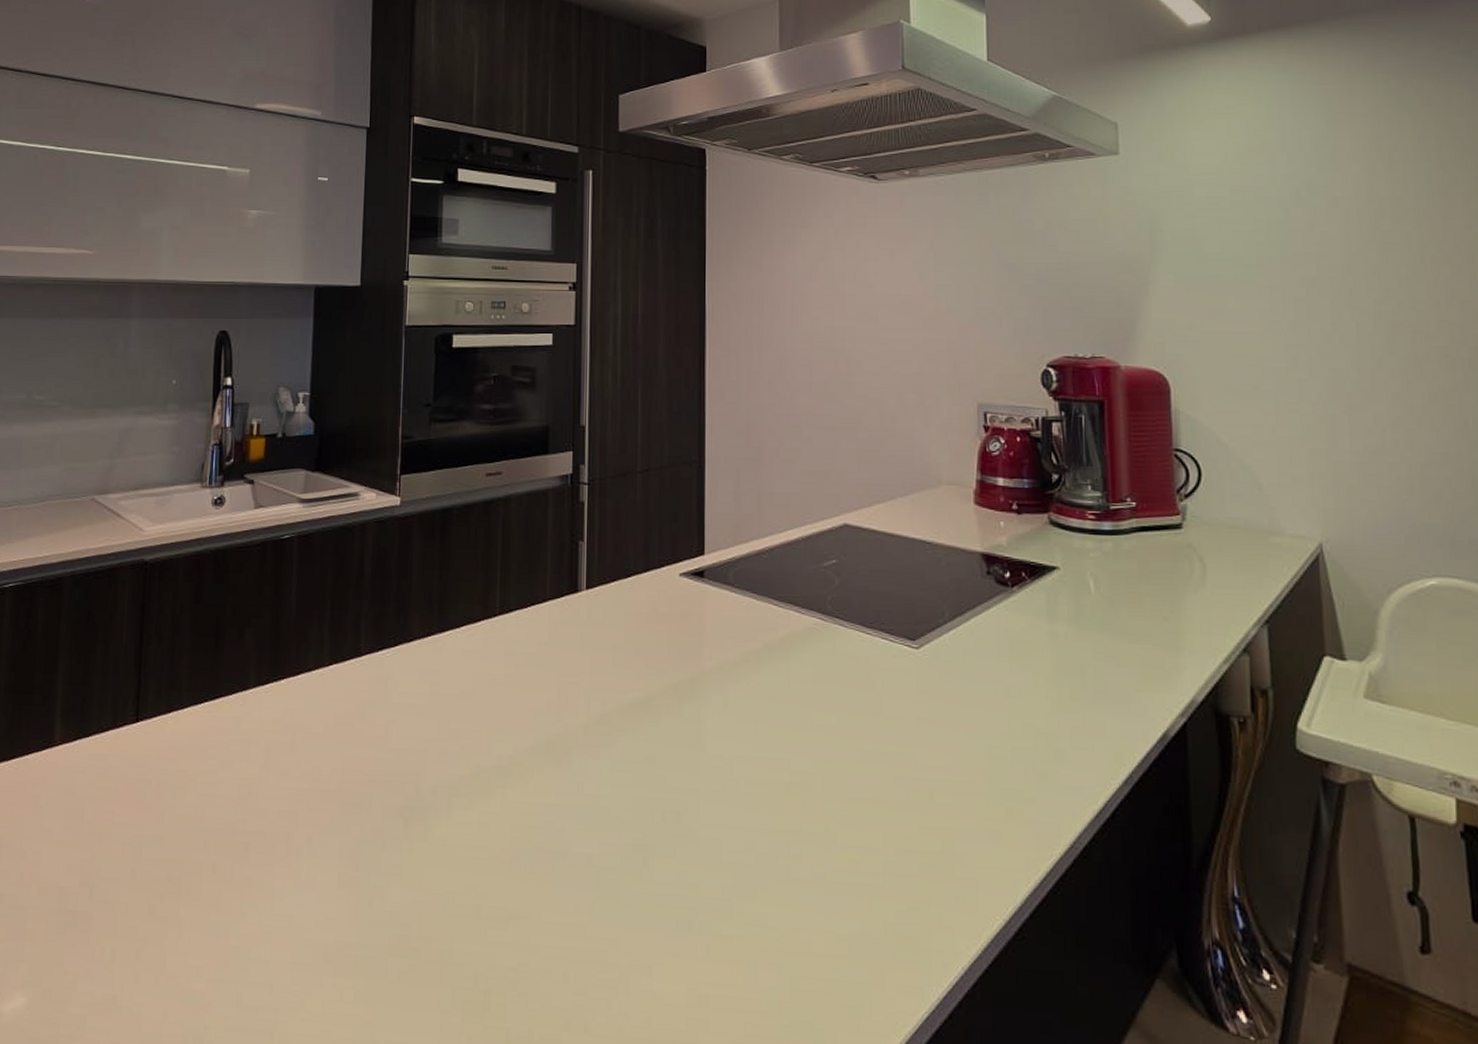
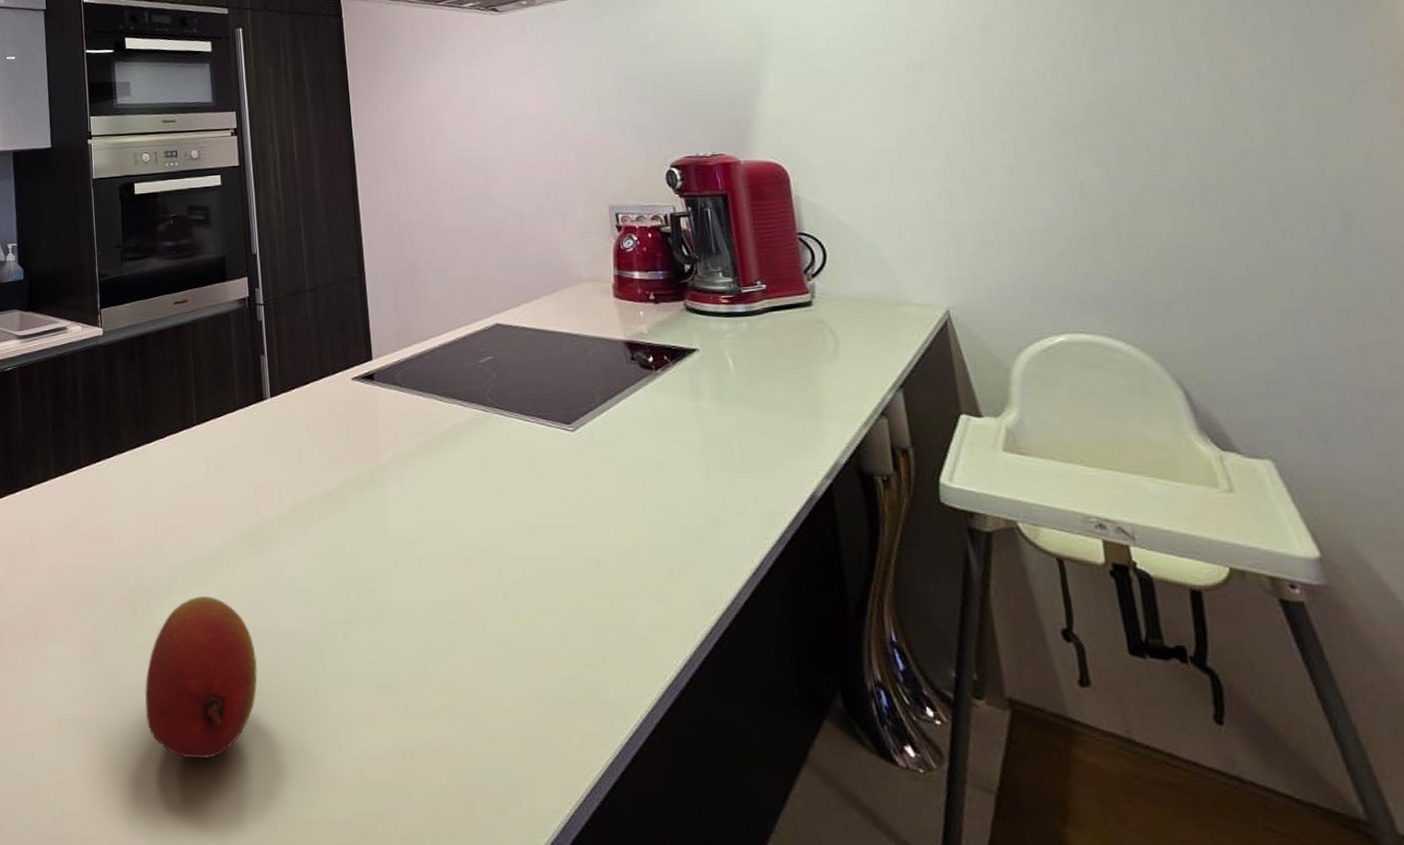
fruit: none [408,810,544,998] -> present [145,595,258,758]

